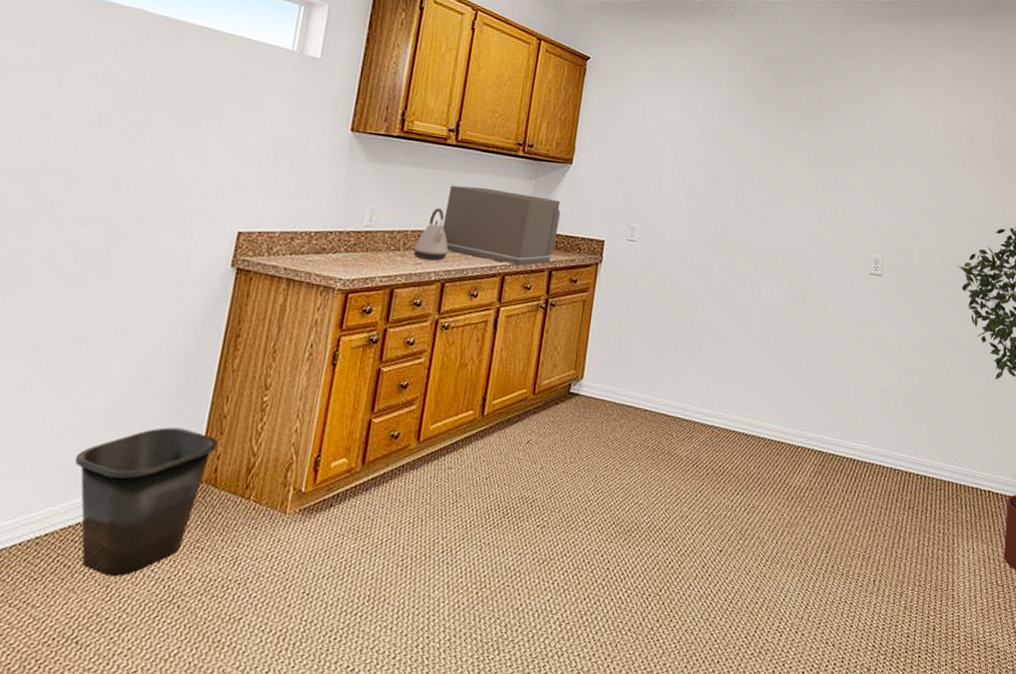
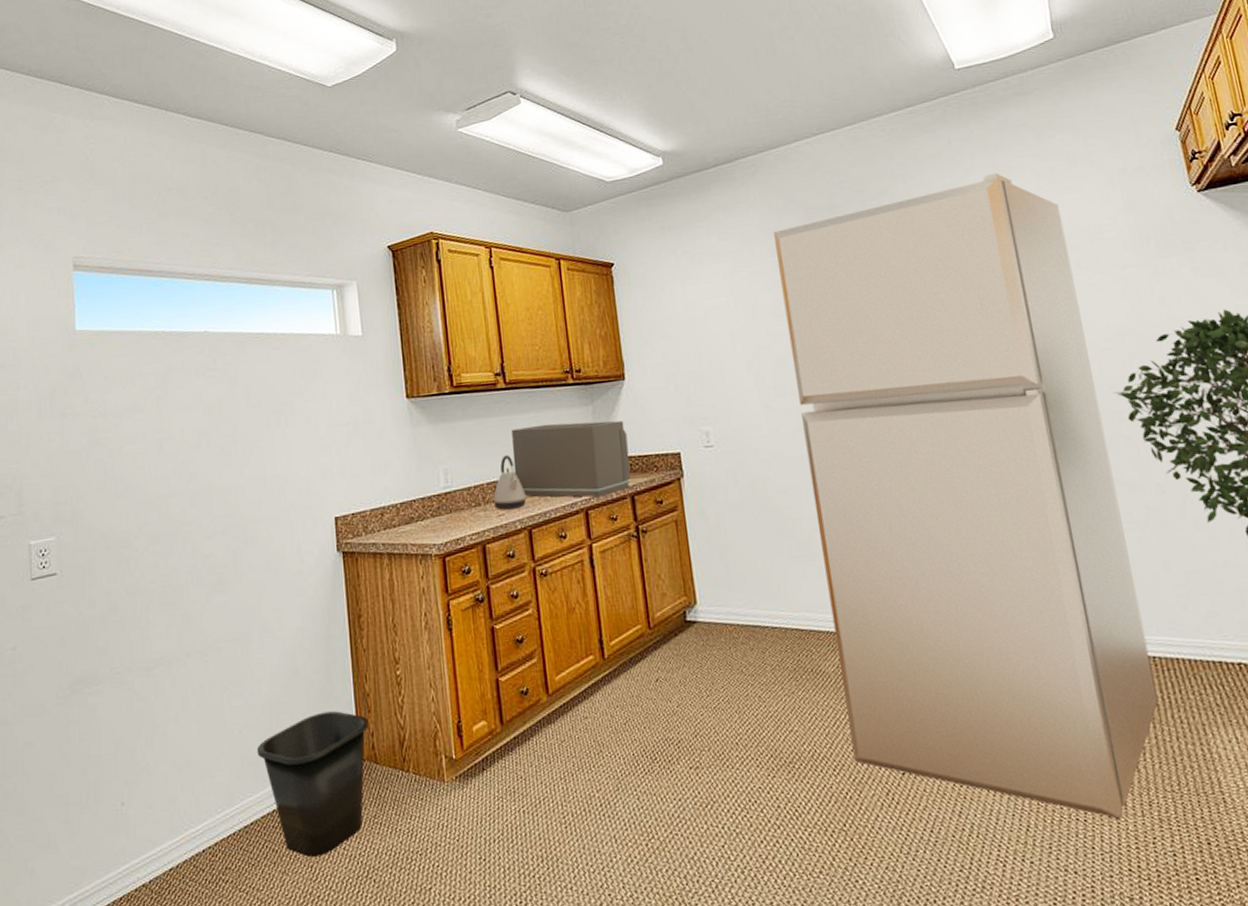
refrigerator: none [683,68,957,604] -> present [773,173,1158,819]

